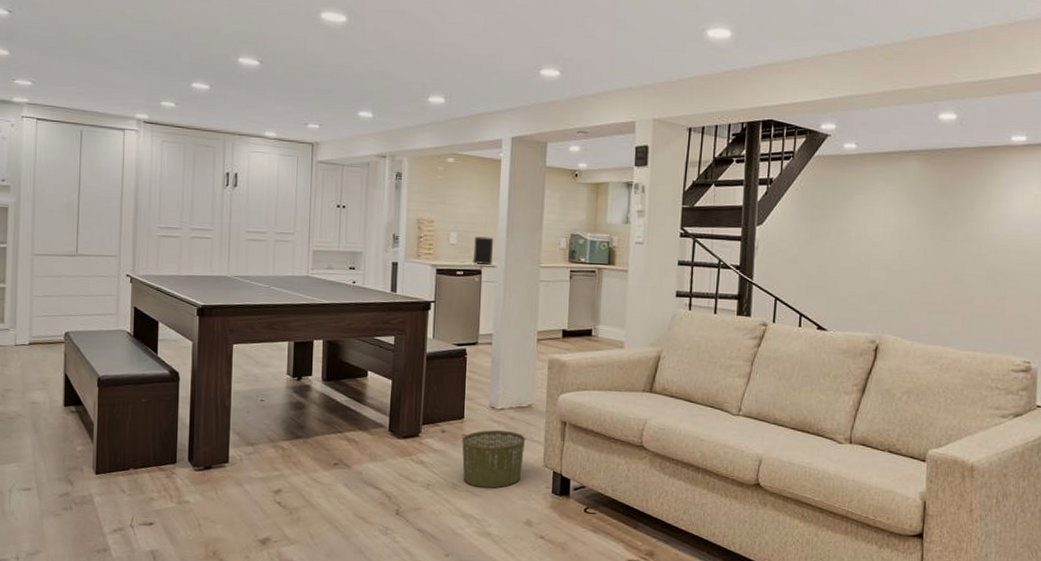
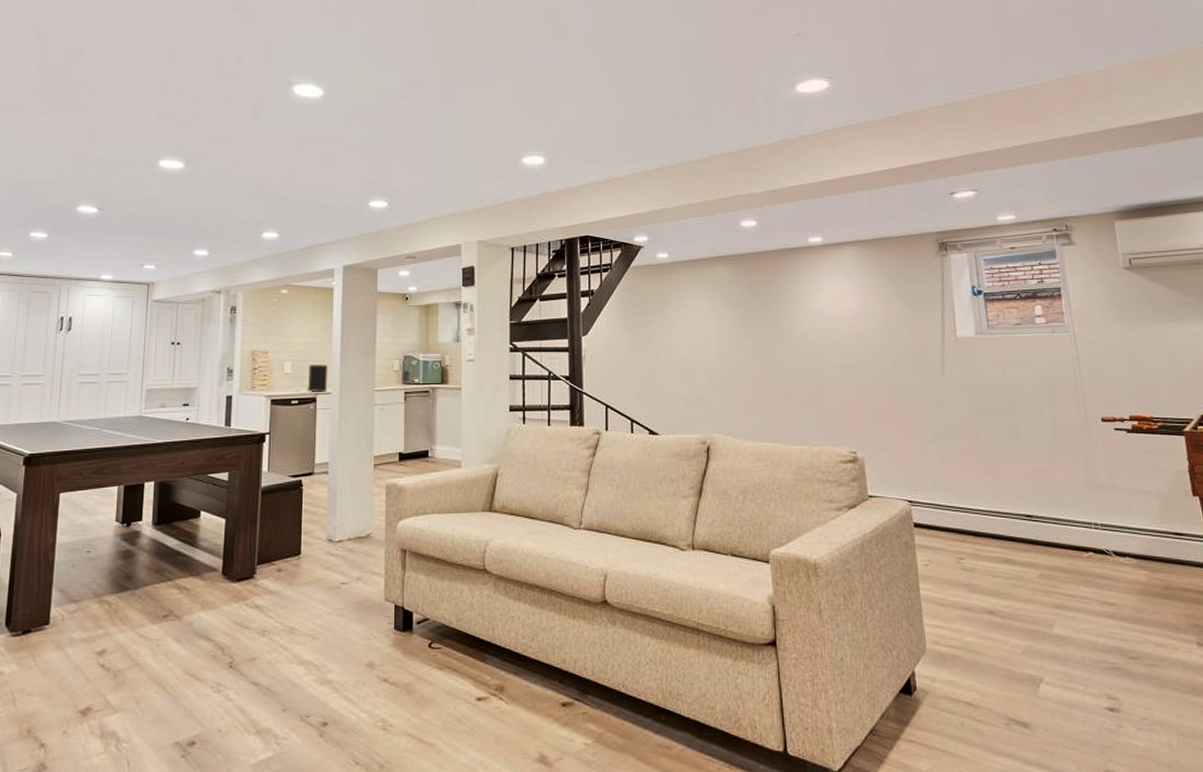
basket: present [461,430,526,489] -> none [298,564,365,629]

